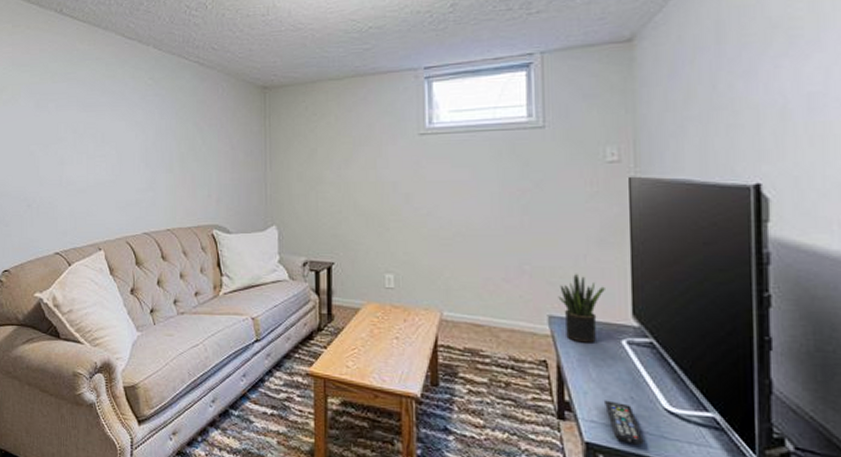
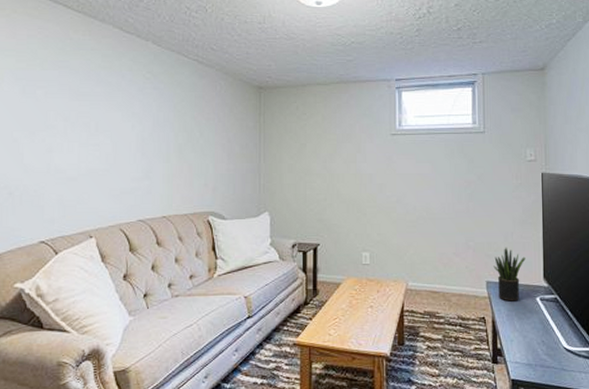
remote control: present [605,400,644,445] -> none [525,345,551,377]

